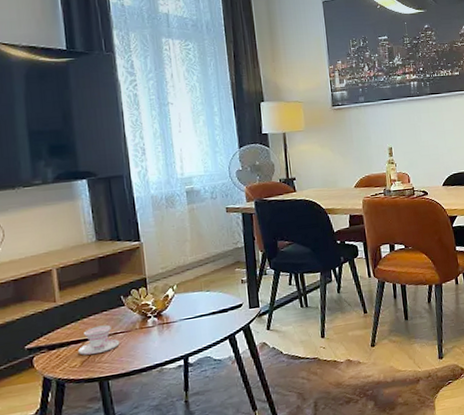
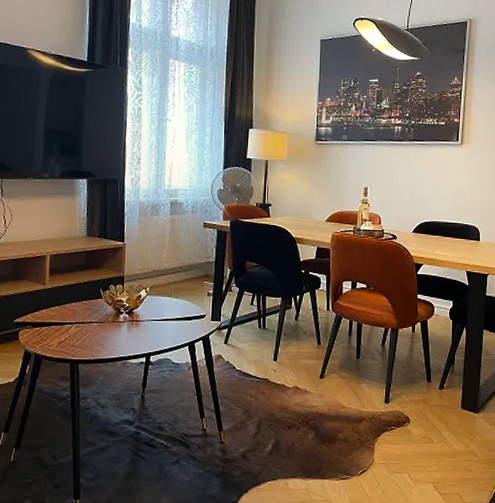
teacup: present [78,325,120,355] -> none [57,313,93,337]

